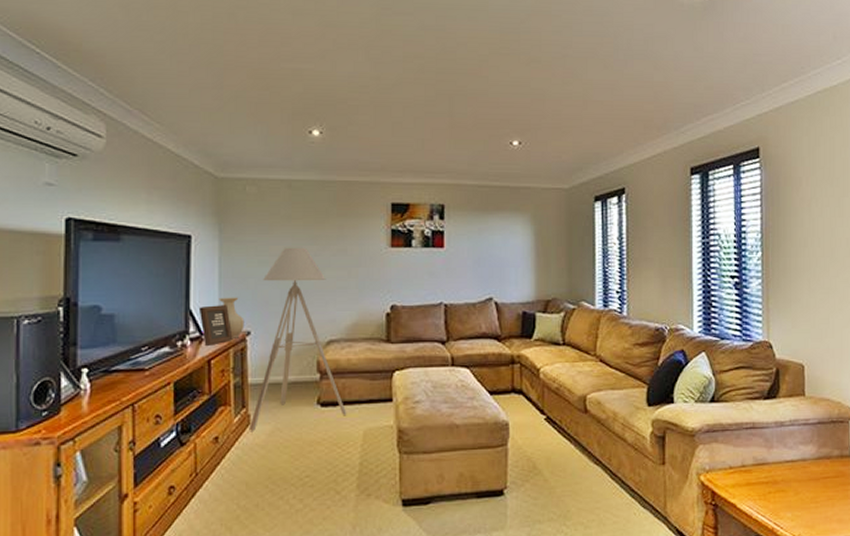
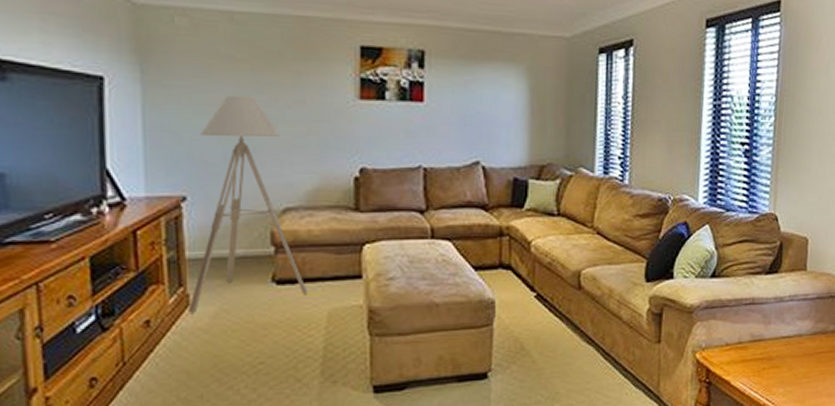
picture frame: present [198,304,233,346] -> none [117,163,164,213]
vase: present [219,297,244,340] -> none [144,154,178,206]

